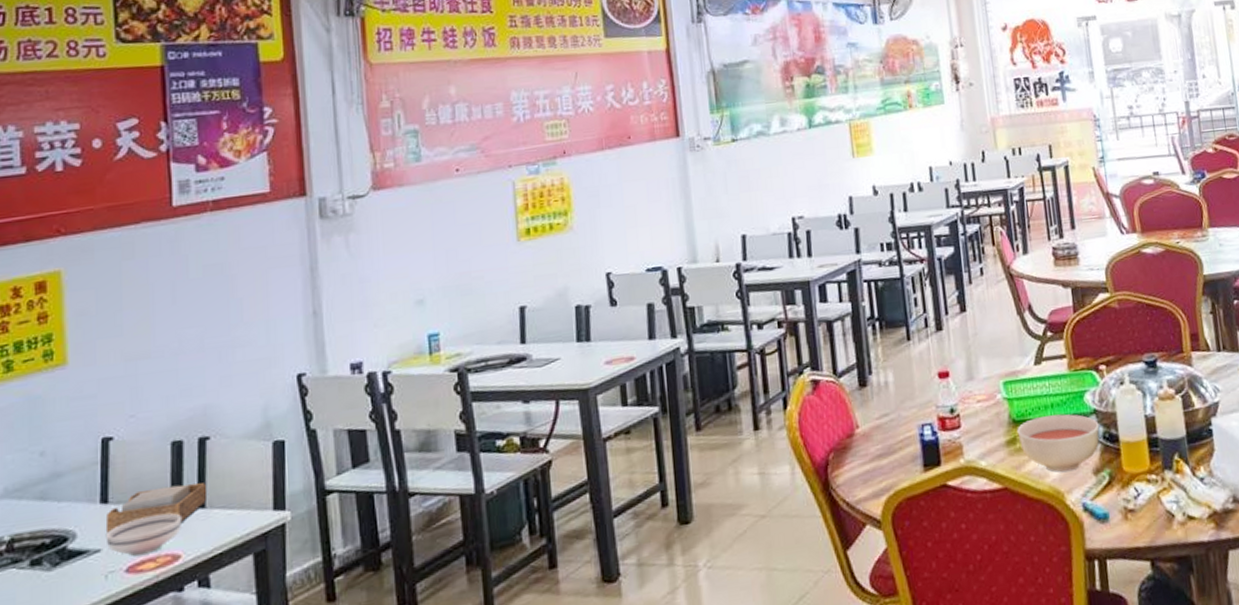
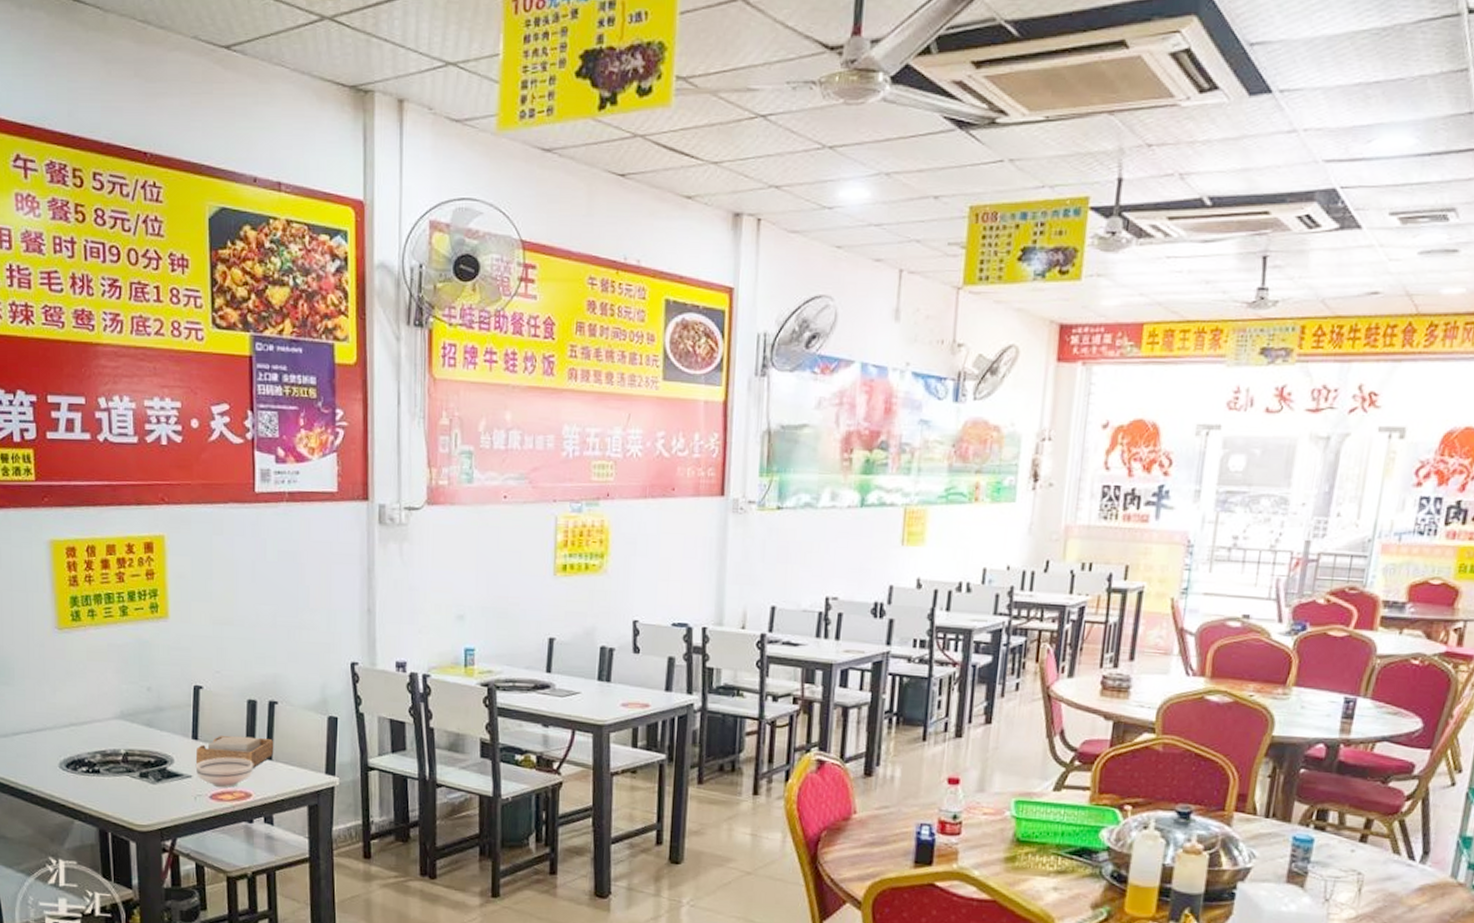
bowl: present [1017,414,1100,472] -> none [1019,842,1110,900]

